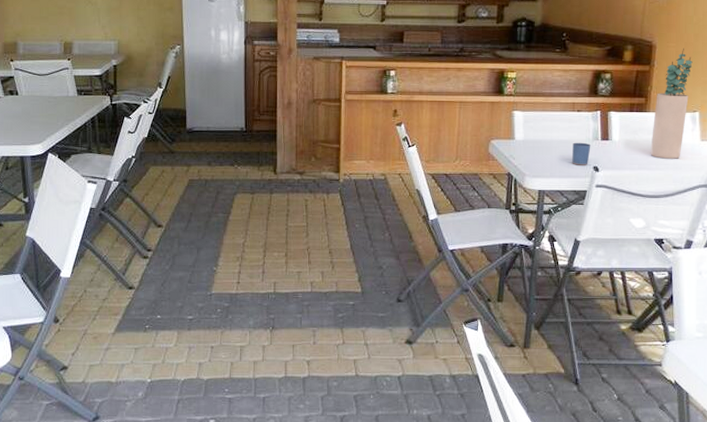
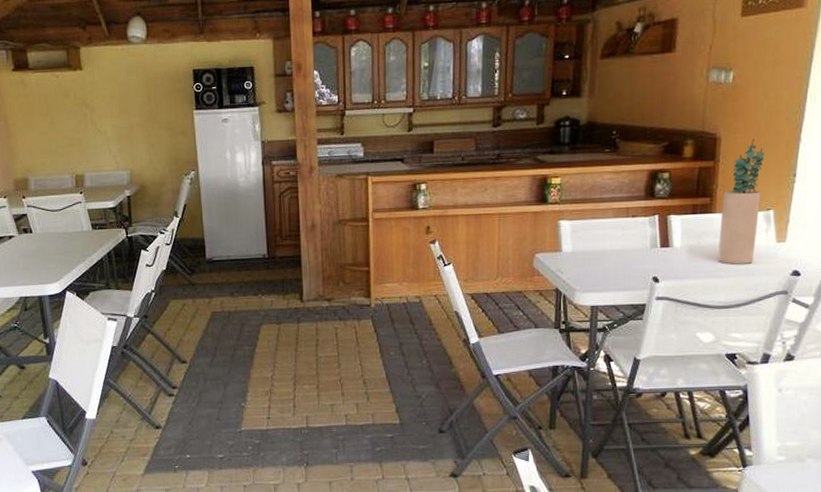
mug: present [572,142,591,165] -> none [628,251,649,277]

